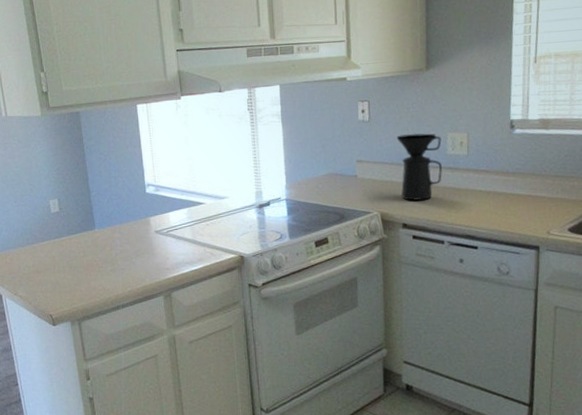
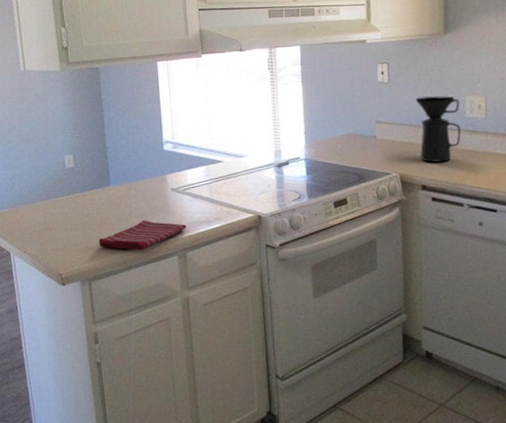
dish towel: none [86,262,171,292] -> present [99,220,186,251]

